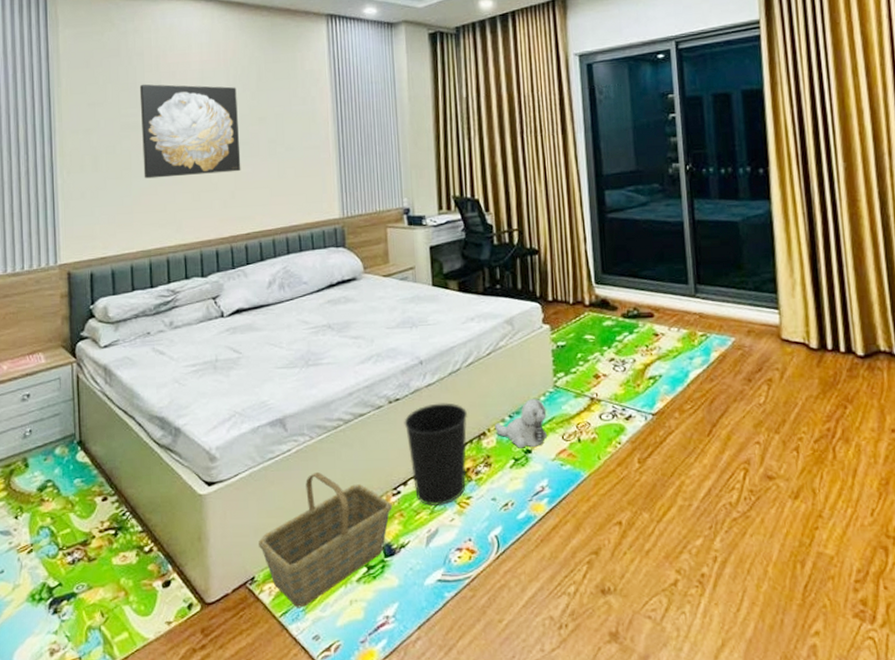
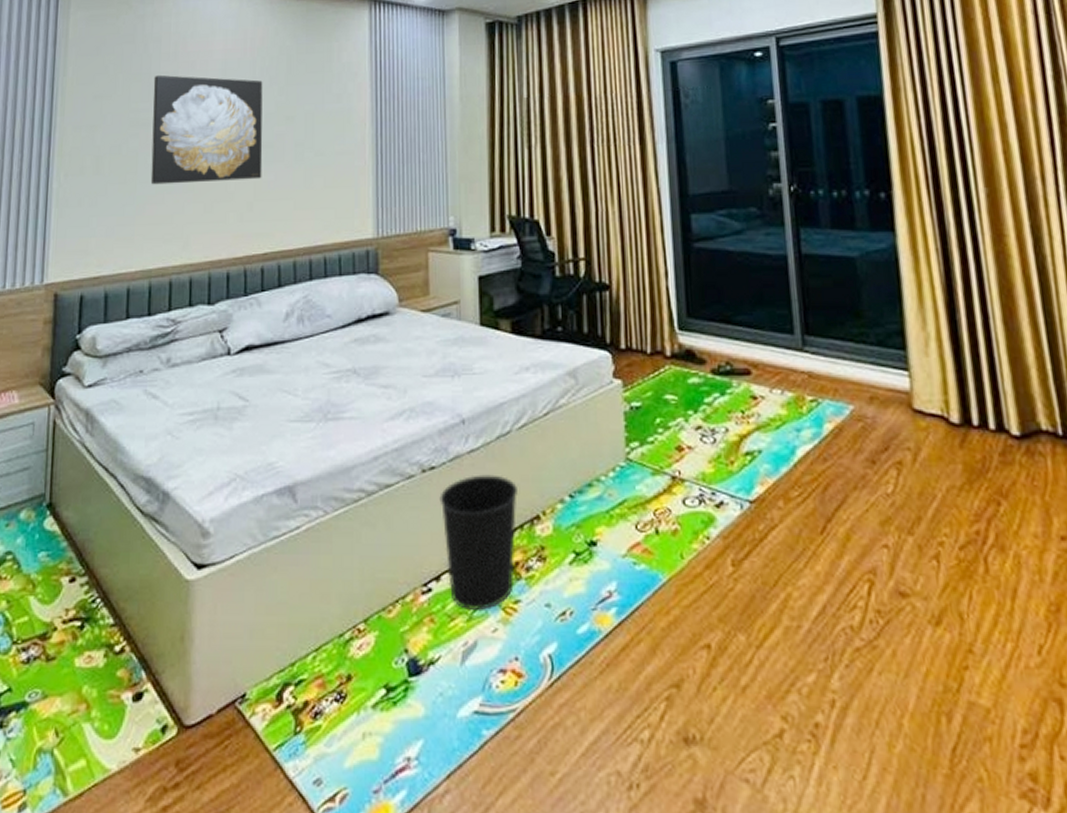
basket: present [259,472,392,608] -> none [254,558,421,740]
plush toy: present [494,398,548,448] -> none [551,473,618,539]

